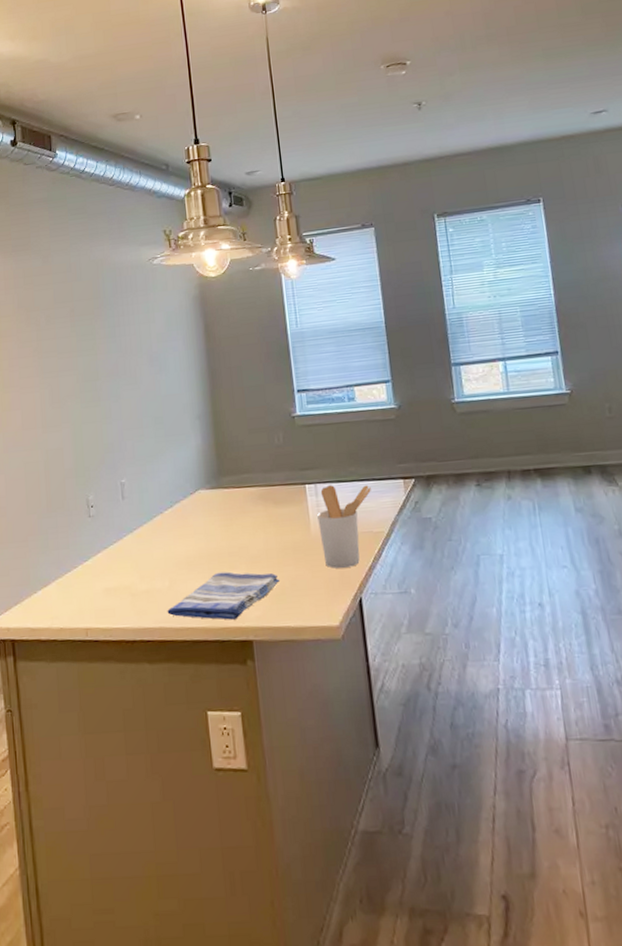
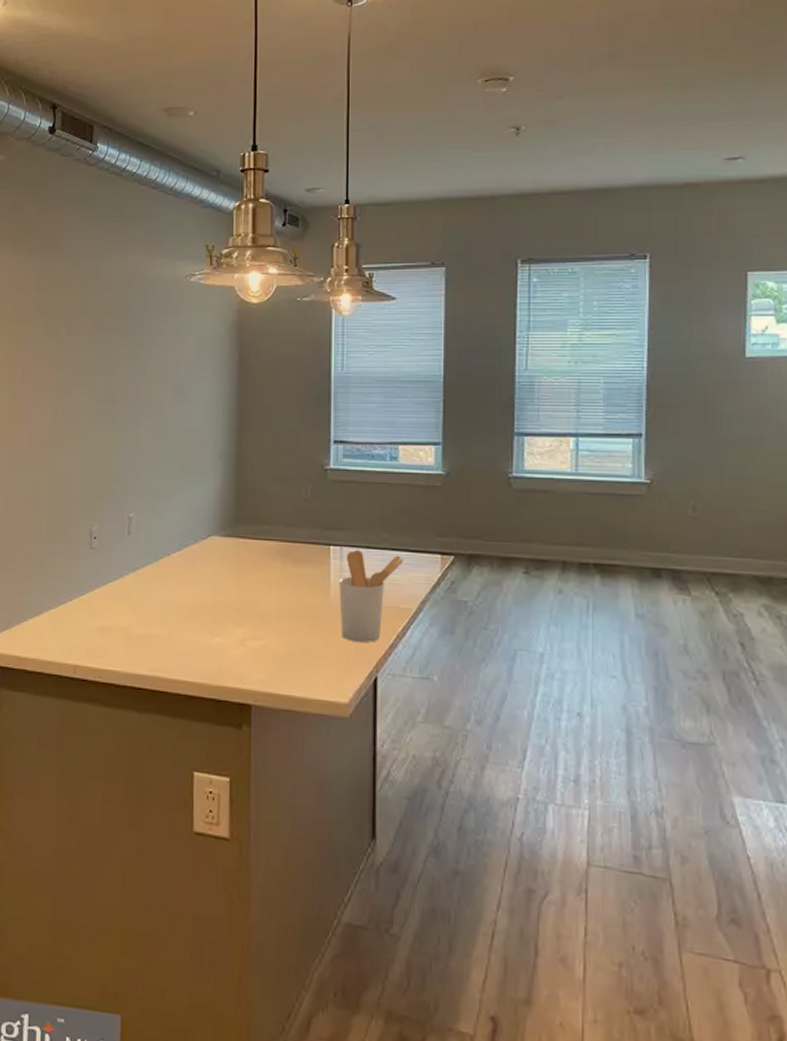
dish towel: present [167,571,281,620] -> none [163,627,290,680]

